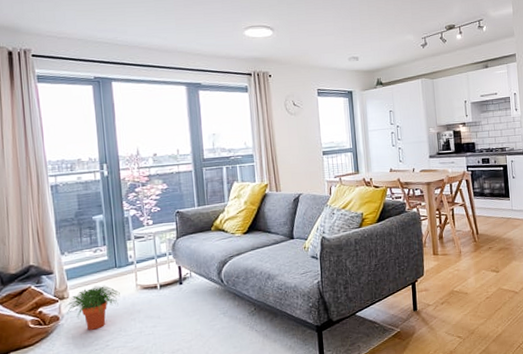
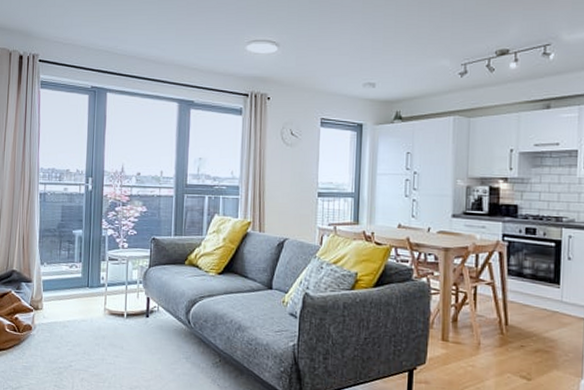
potted plant: present [65,284,120,330] -> none [38,302,89,347]

